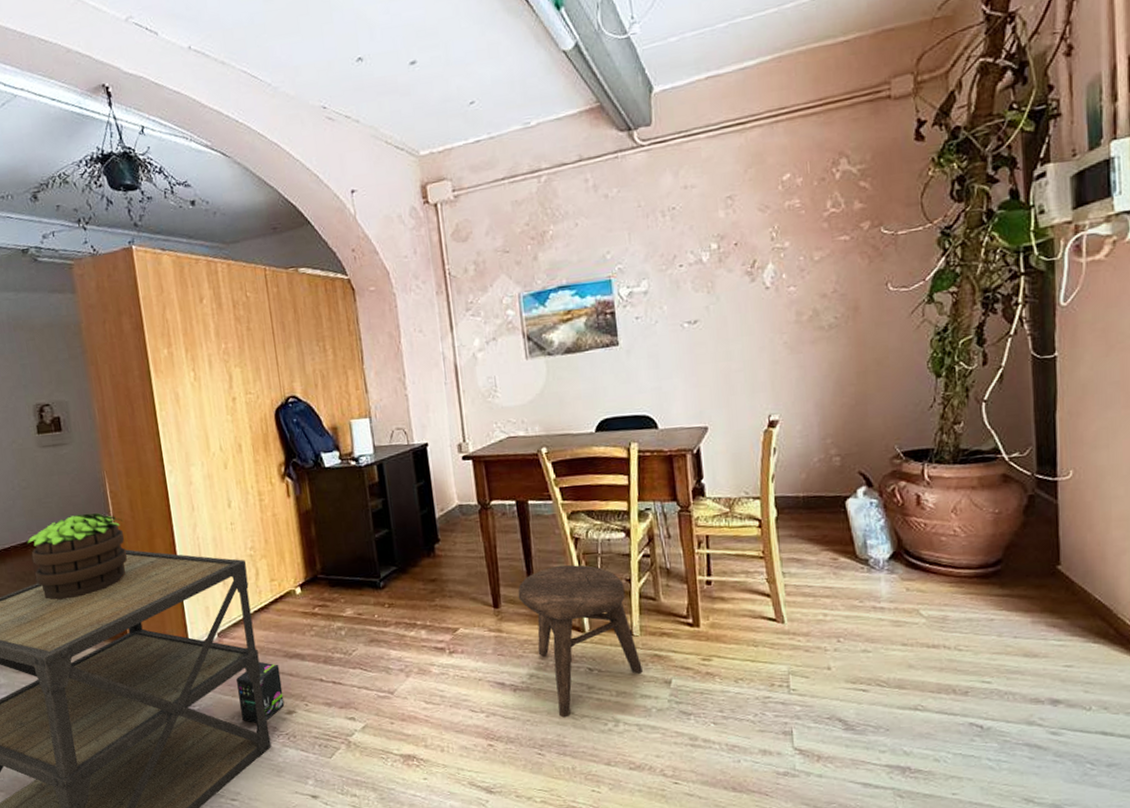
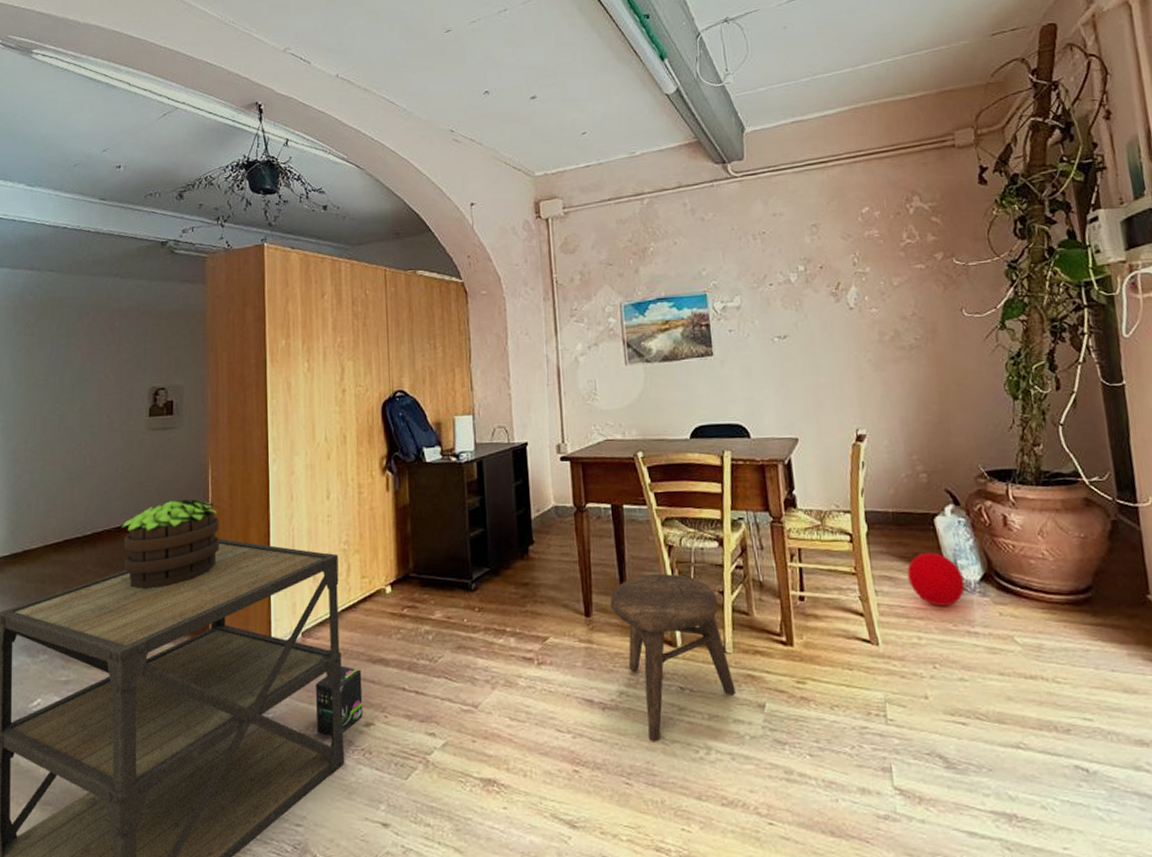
ball: none [816,533,874,585] -> present [907,552,965,606]

